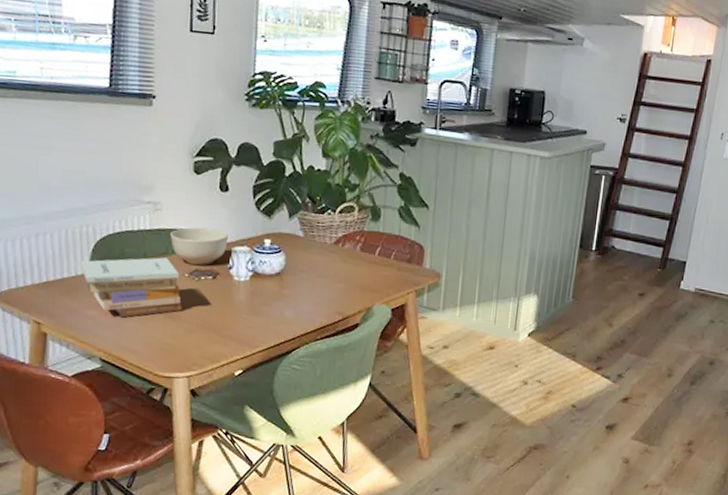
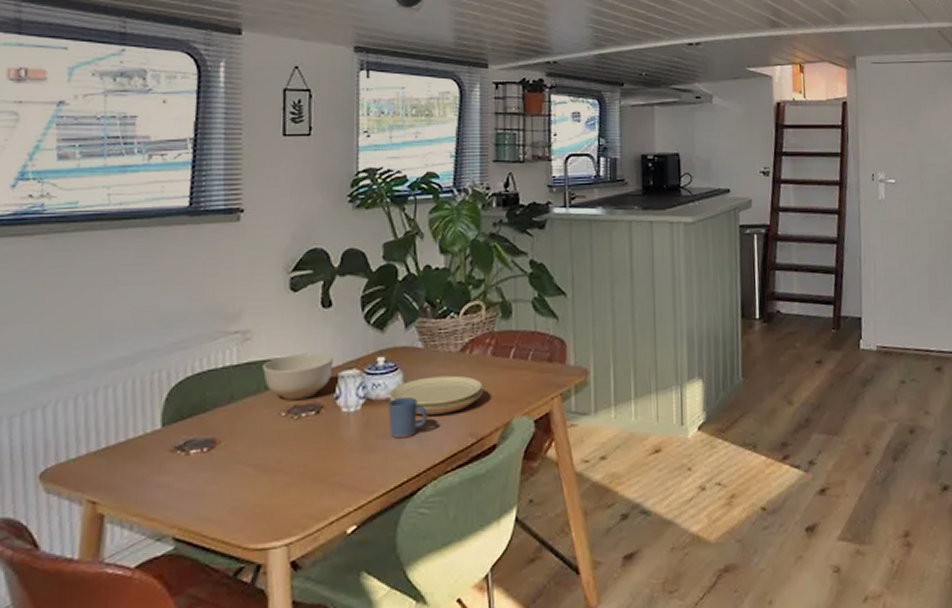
books: present [80,257,183,318] -> none [150,396,280,480]
mug: none [271,275,304,308] -> present [388,397,427,439]
plate: none [273,261,352,294] -> present [389,375,484,416]

